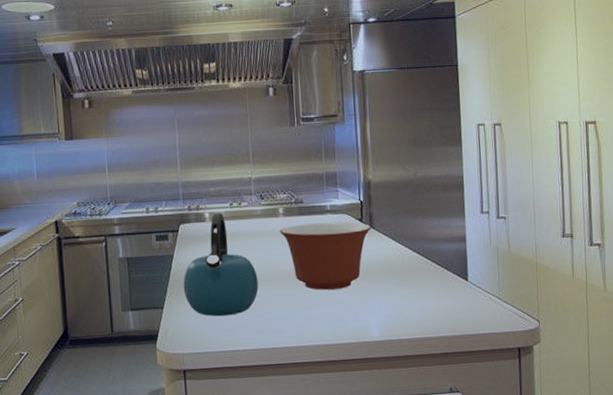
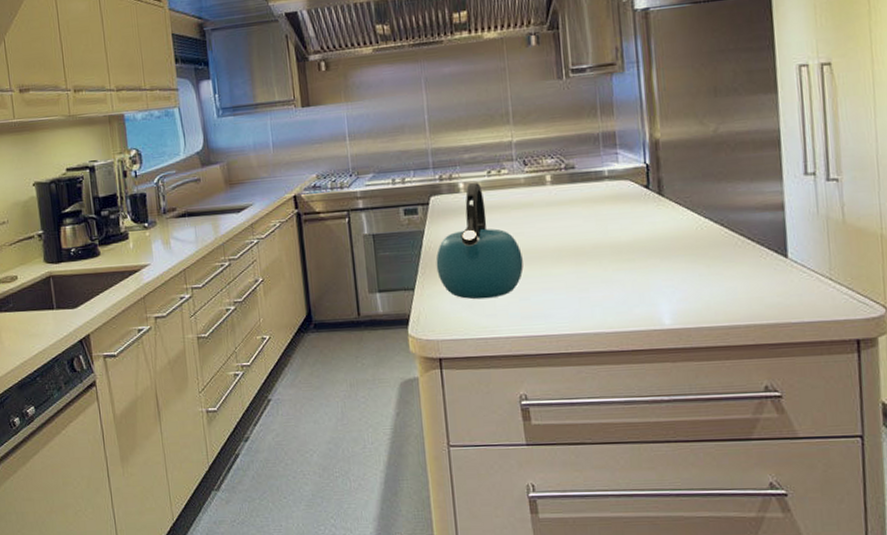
mixing bowl: present [279,222,371,290] -> none [547,189,660,270]

